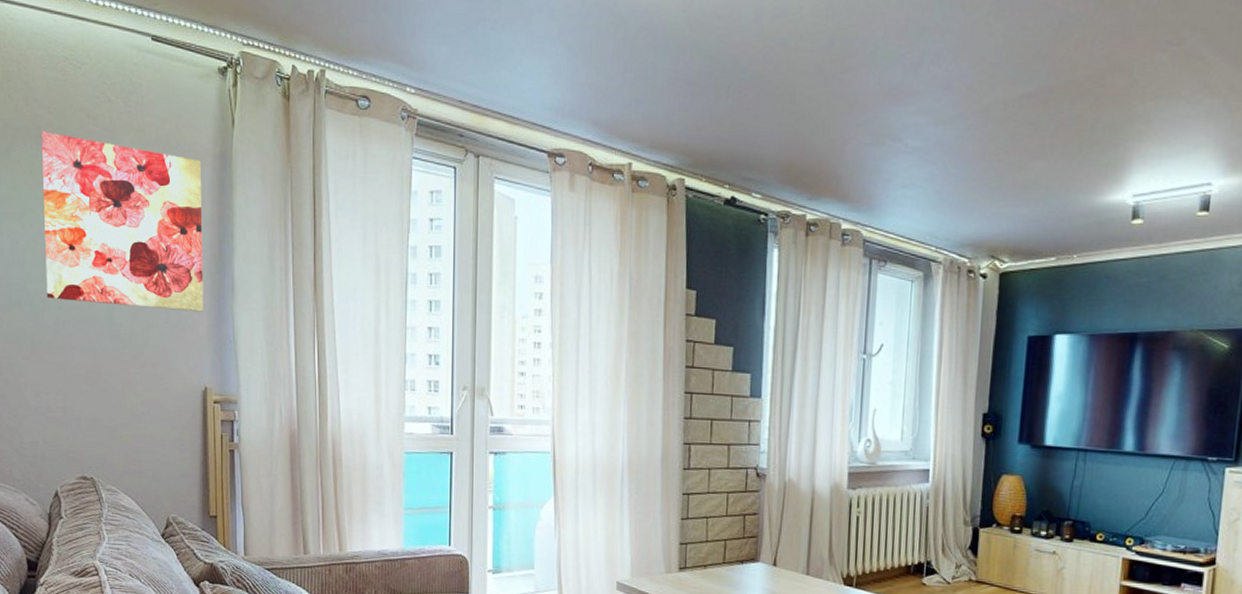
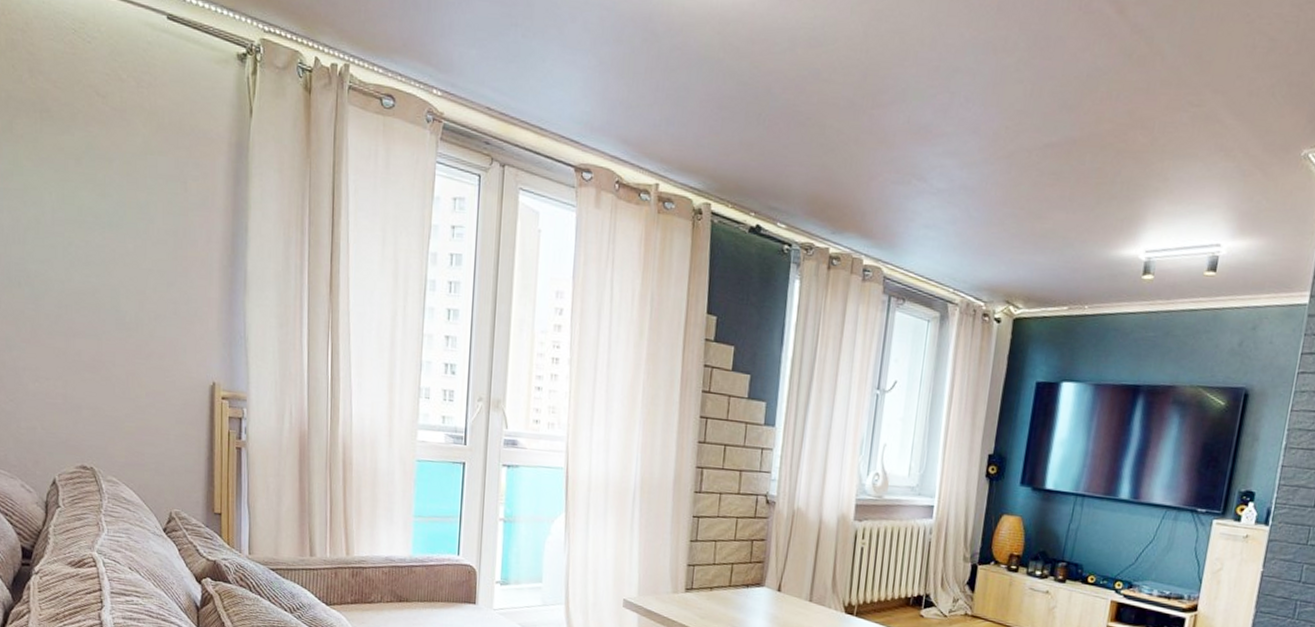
wall art: present [41,131,204,312] -> none [46,106,216,306]

